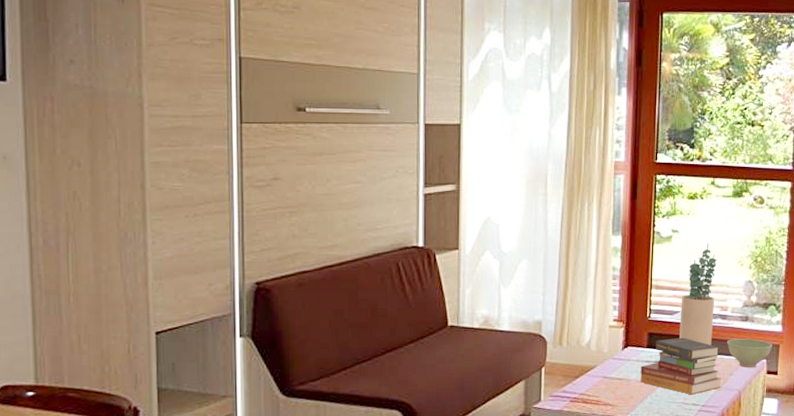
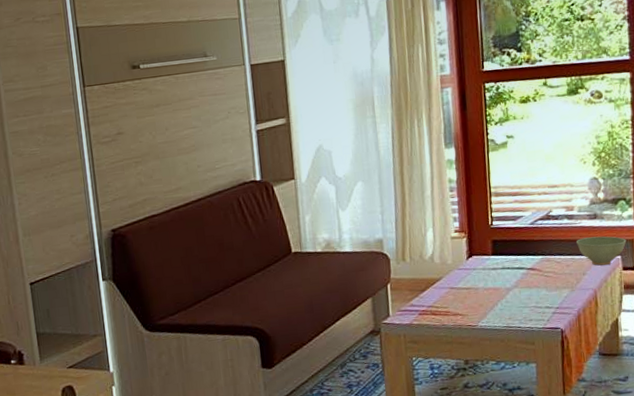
books: present [640,337,722,395] -> none [487,241,575,298]
vase: present [680,243,717,345] -> none [523,144,561,247]

